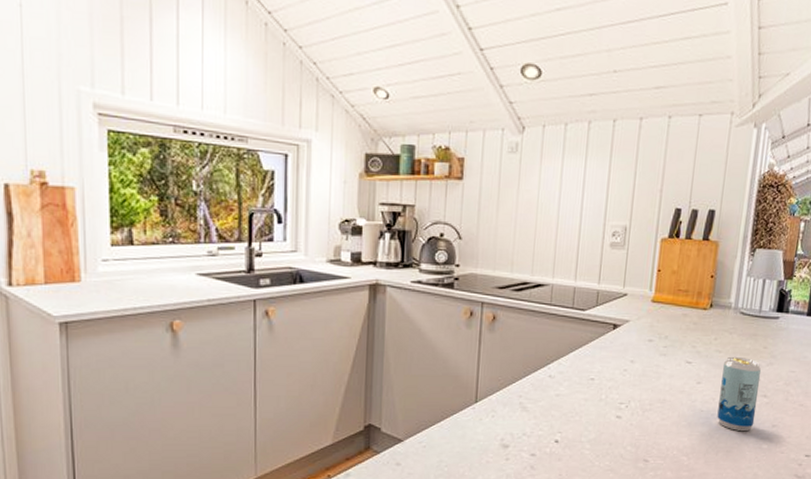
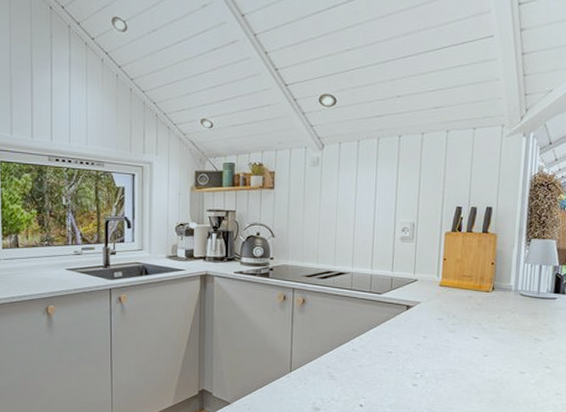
beverage can: present [717,356,762,432] -> none [504,332,543,399]

